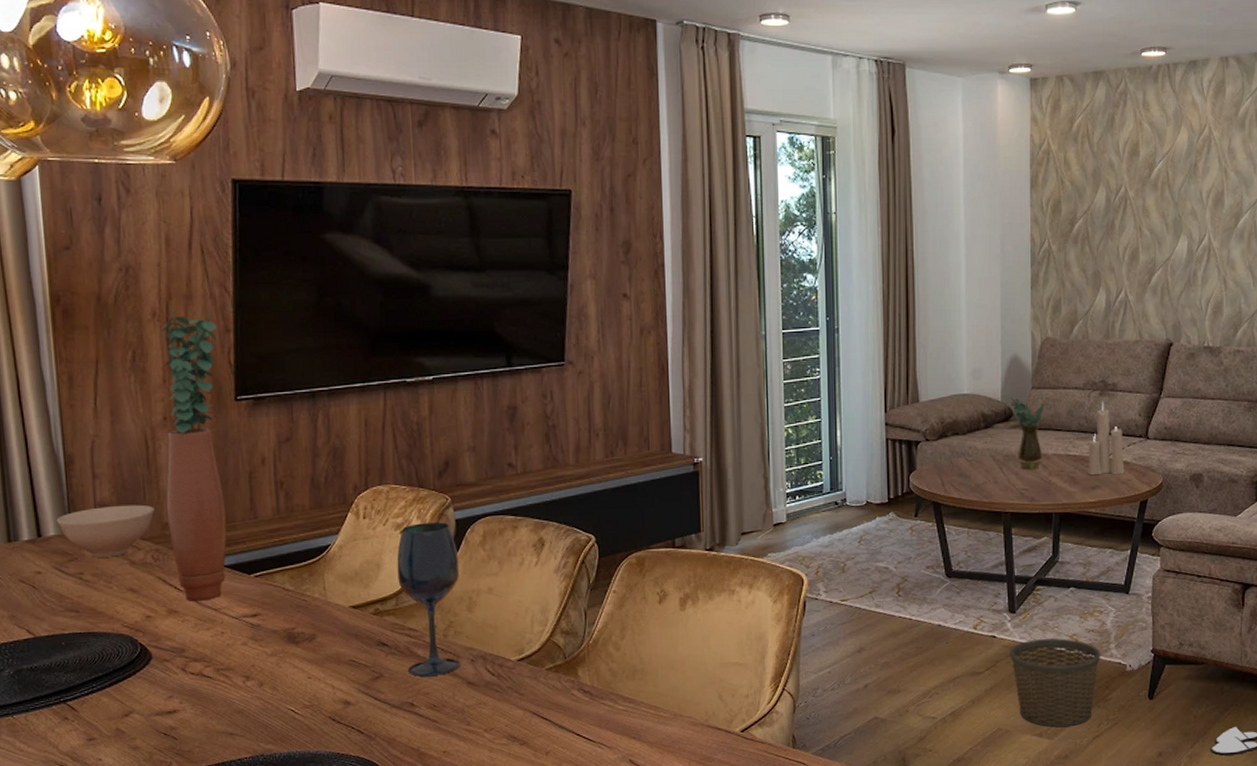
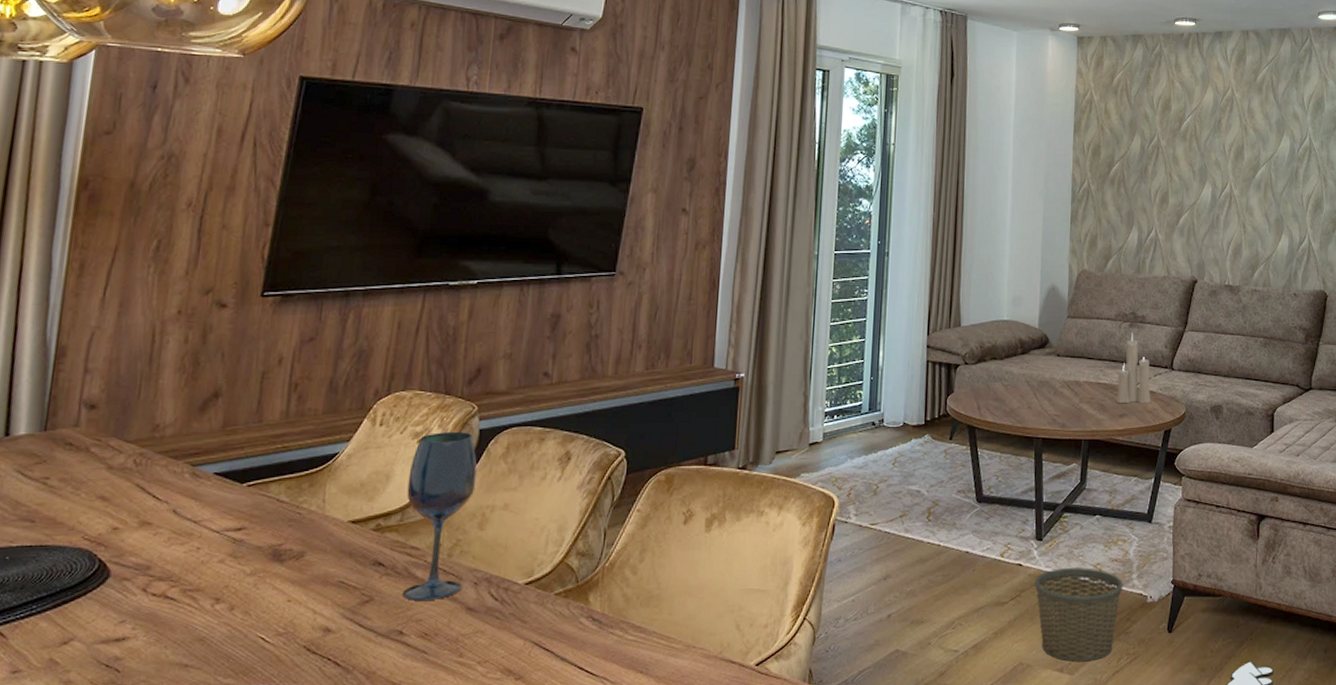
bowl: present [56,504,155,558] -> none [30,403,148,461]
vase: present [161,304,227,601] -> none [158,195,257,512]
vase: present [1011,397,1044,470] -> none [1047,325,1078,397]

